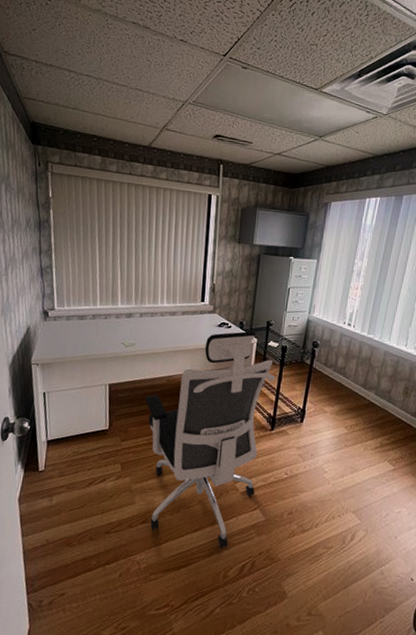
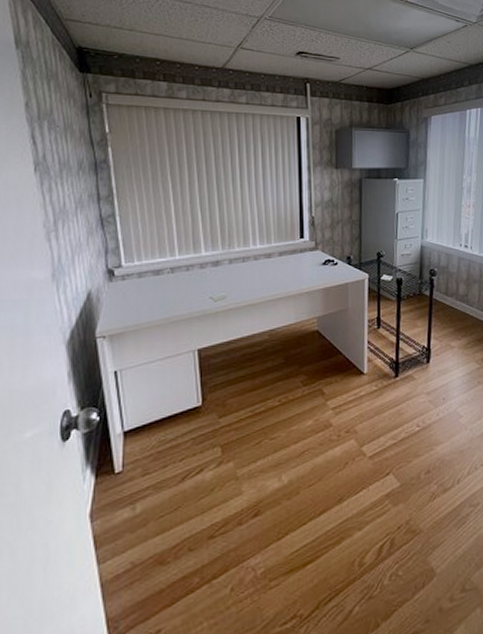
office chair: present [145,331,276,548] -> none [244,265,394,530]

